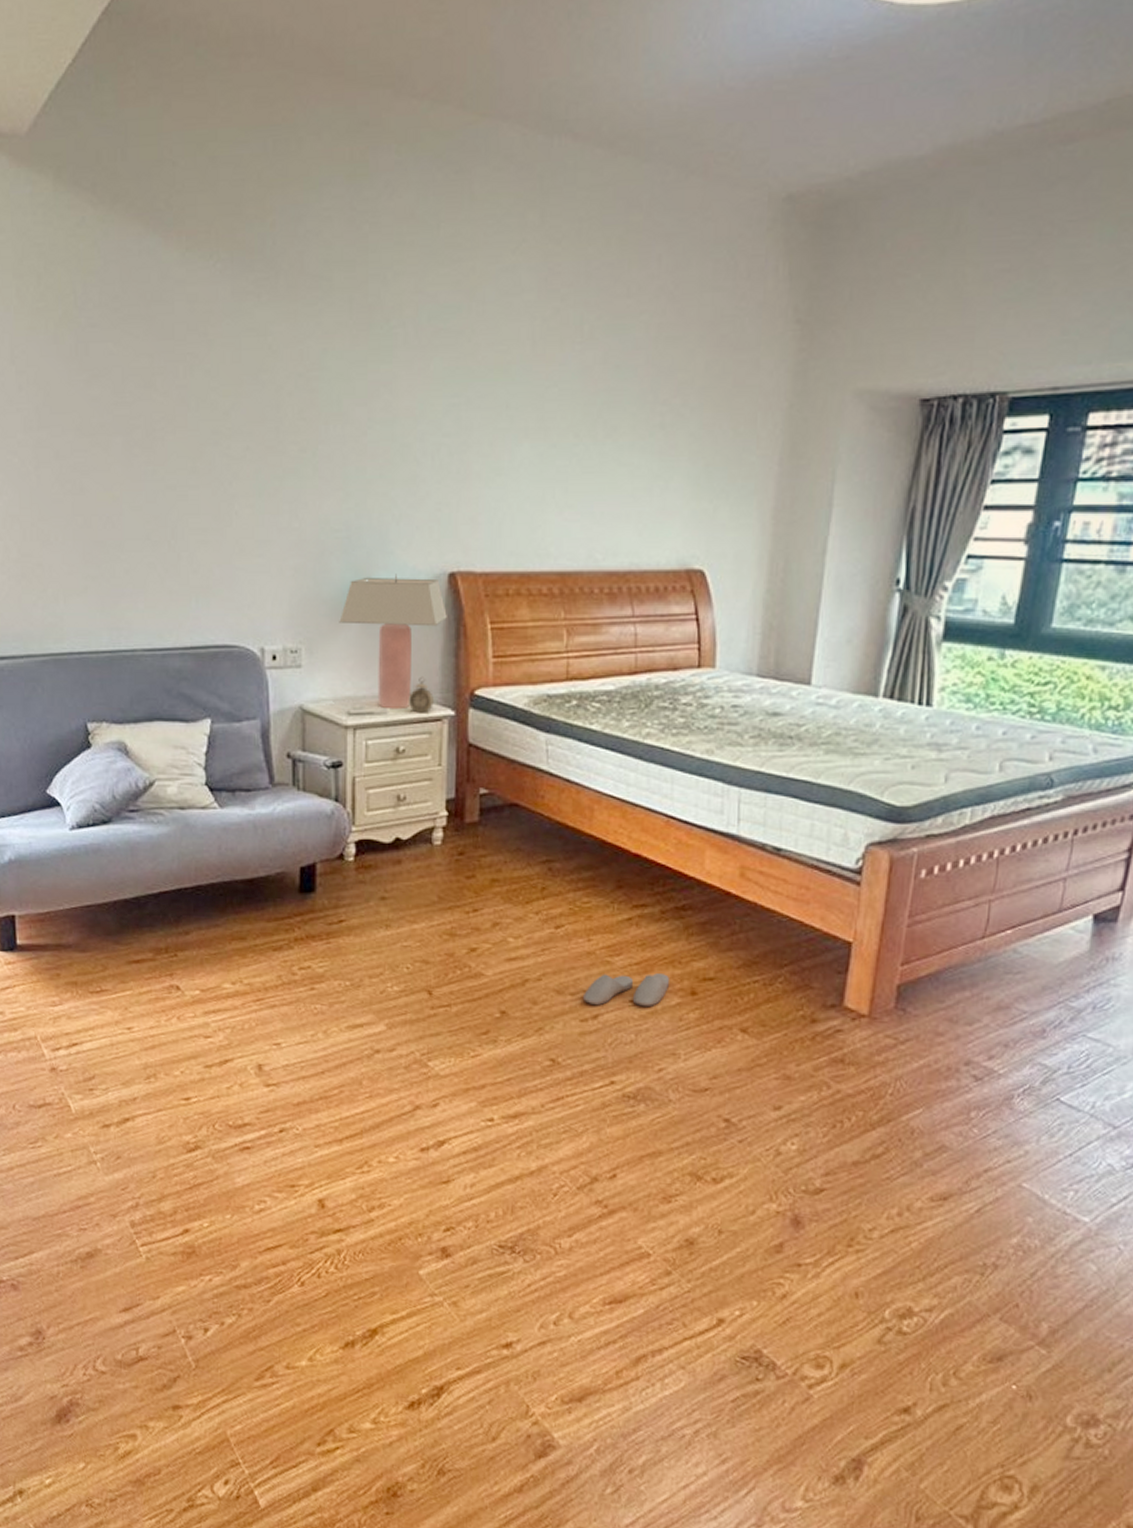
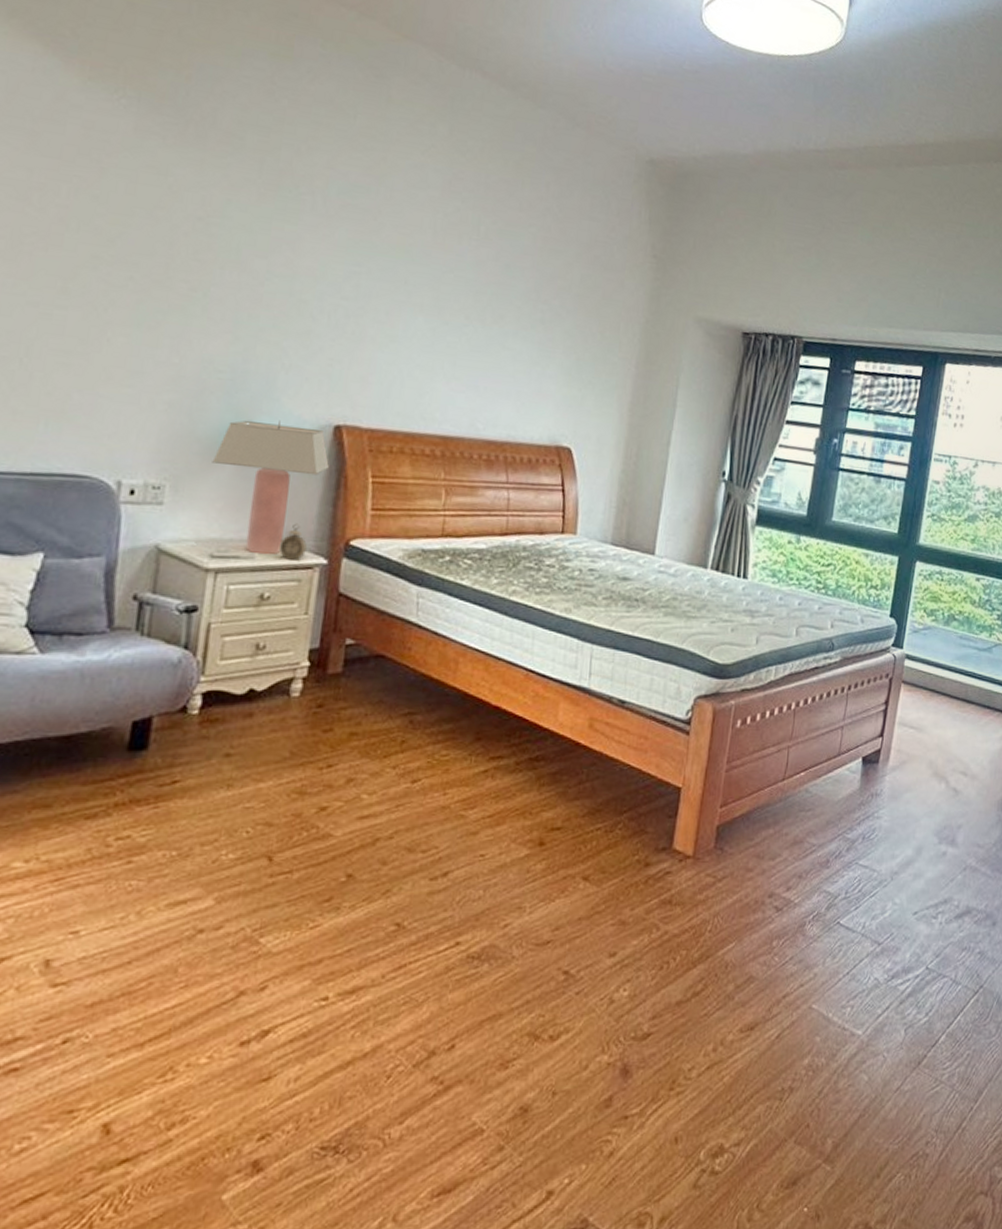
slippers: present [582,973,671,1008] -> none [433,826,521,863]

